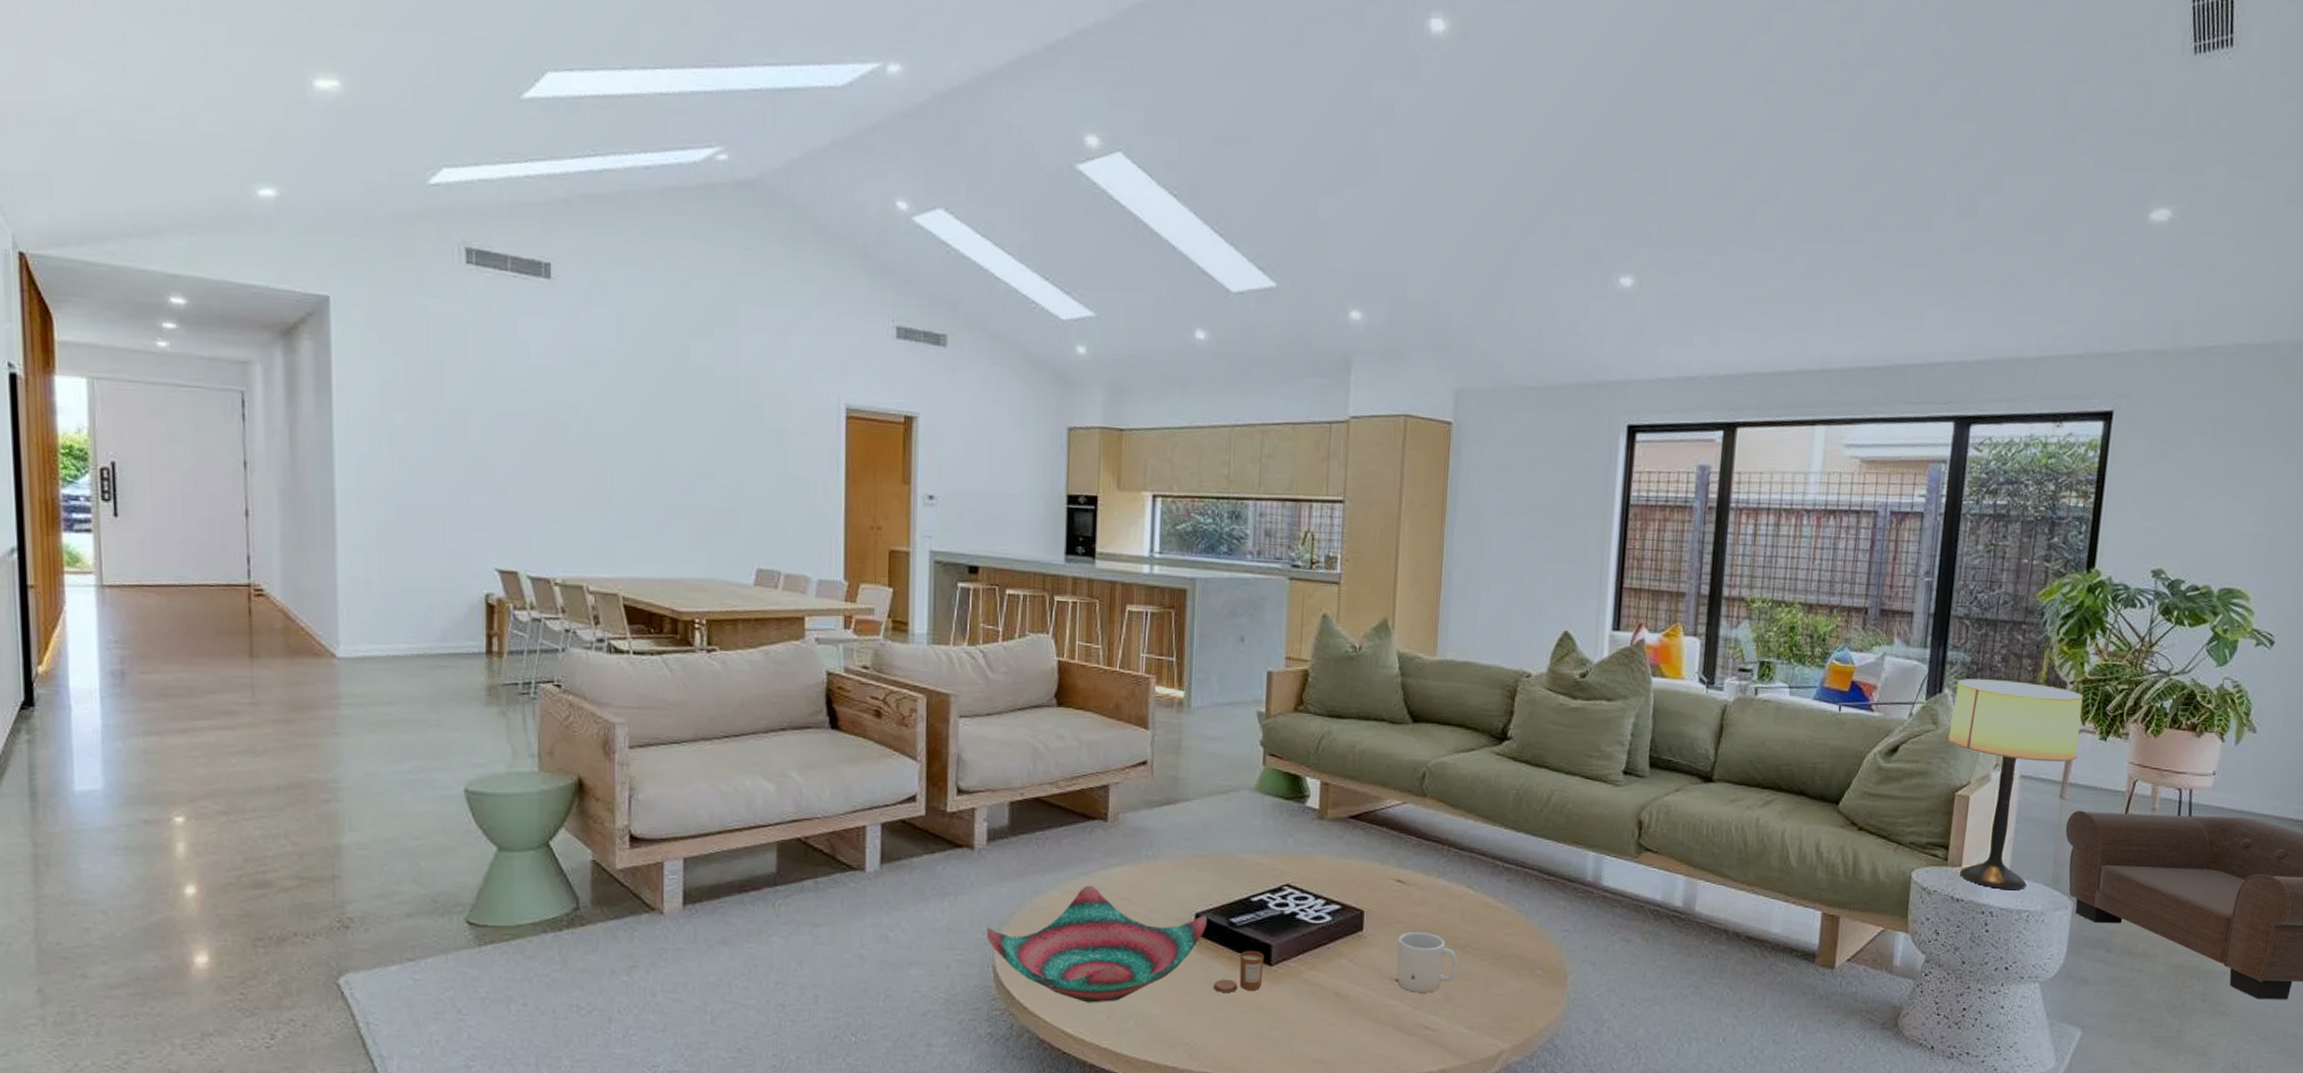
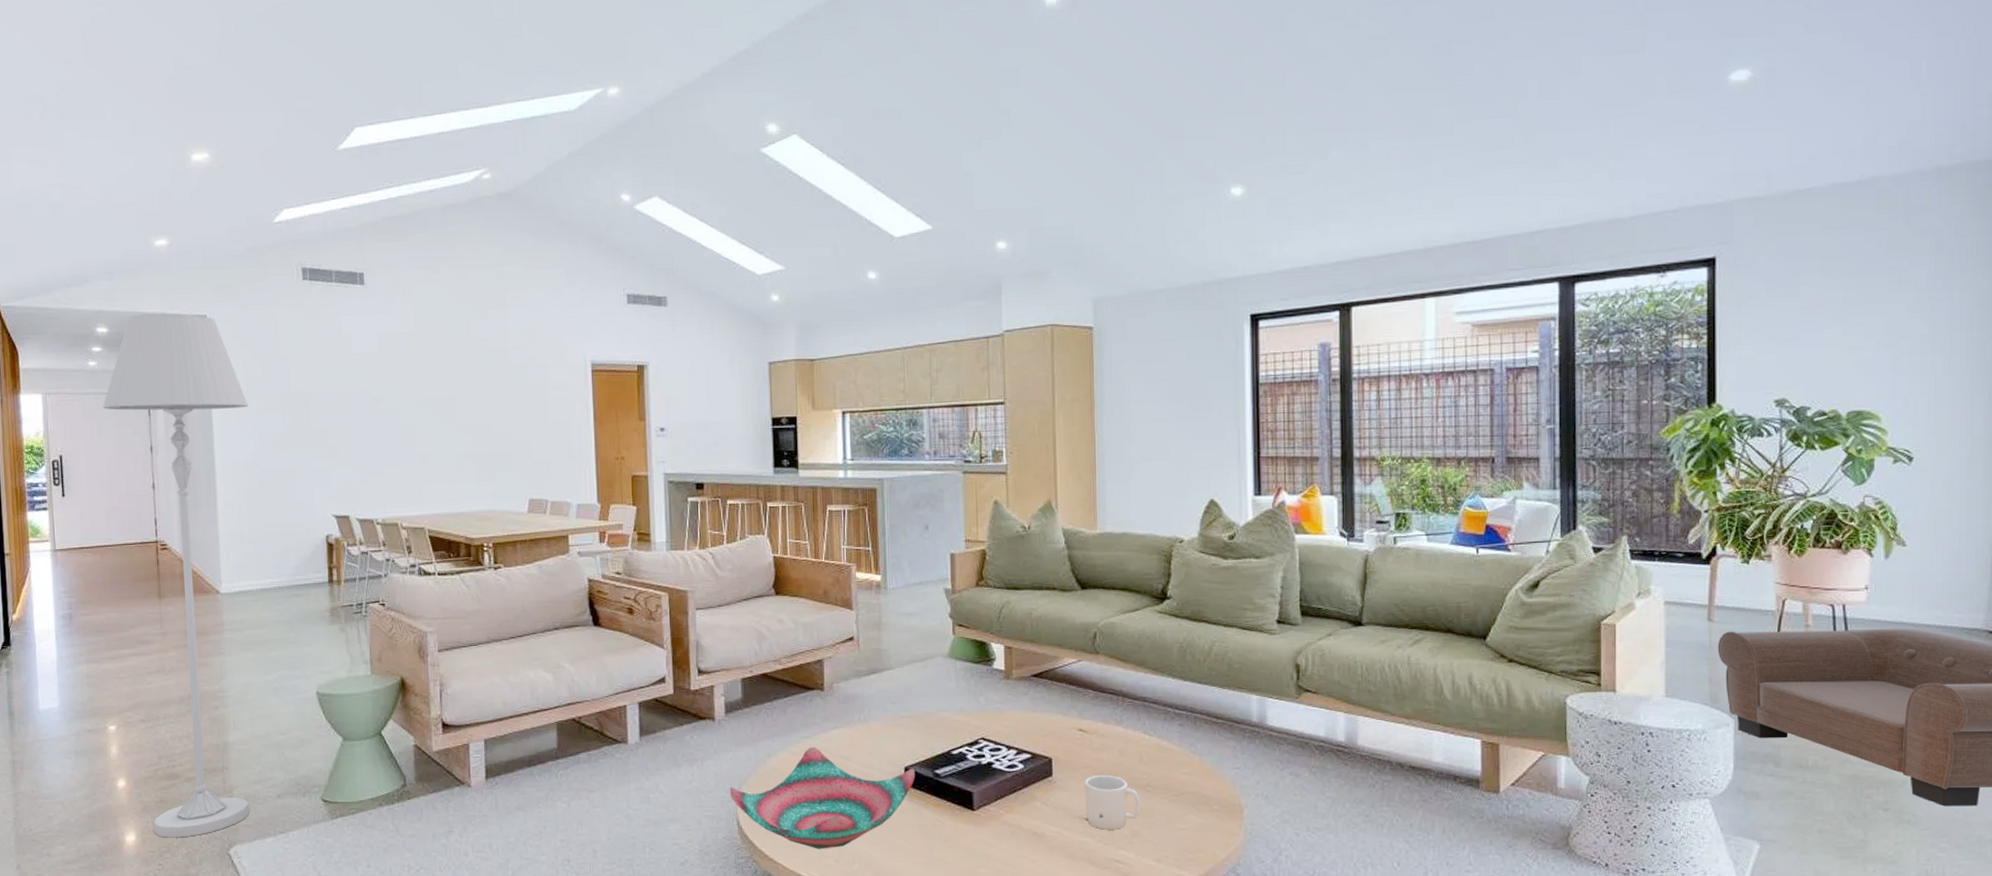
floor lamp: none [175,285,384,962] -> present [102,314,250,838]
candle: present [1213,950,1264,992] -> none [924,797,968,836]
table lamp: present [1948,678,2084,891] -> none [1587,513,1721,711]

